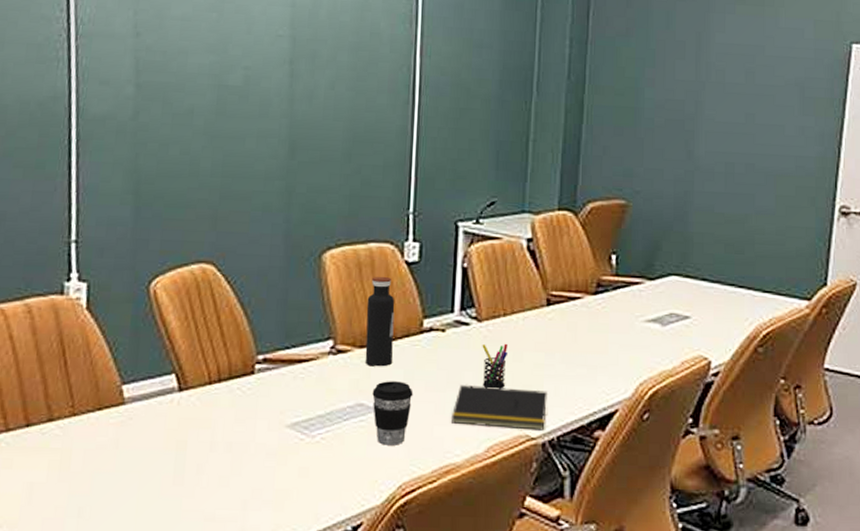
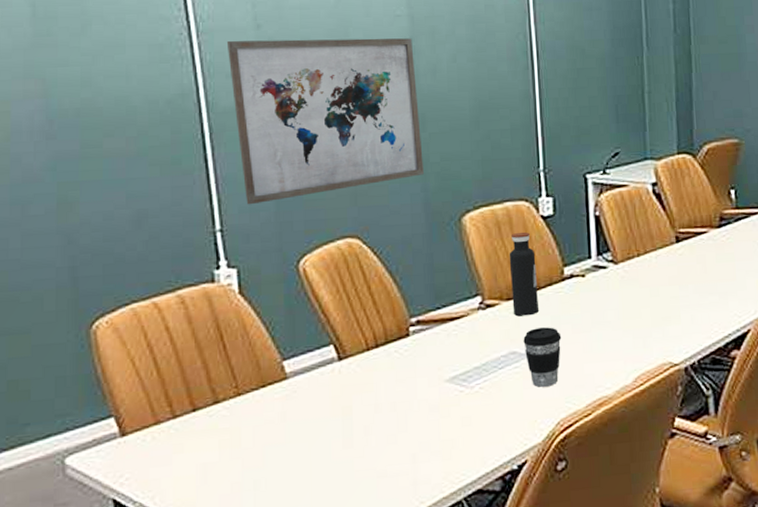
wall art: none [104,46,292,218] -> present [226,38,424,205]
notepad: present [452,384,549,431] -> none [599,320,686,360]
pen holder: present [482,343,509,389] -> none [620,281,646,324]

